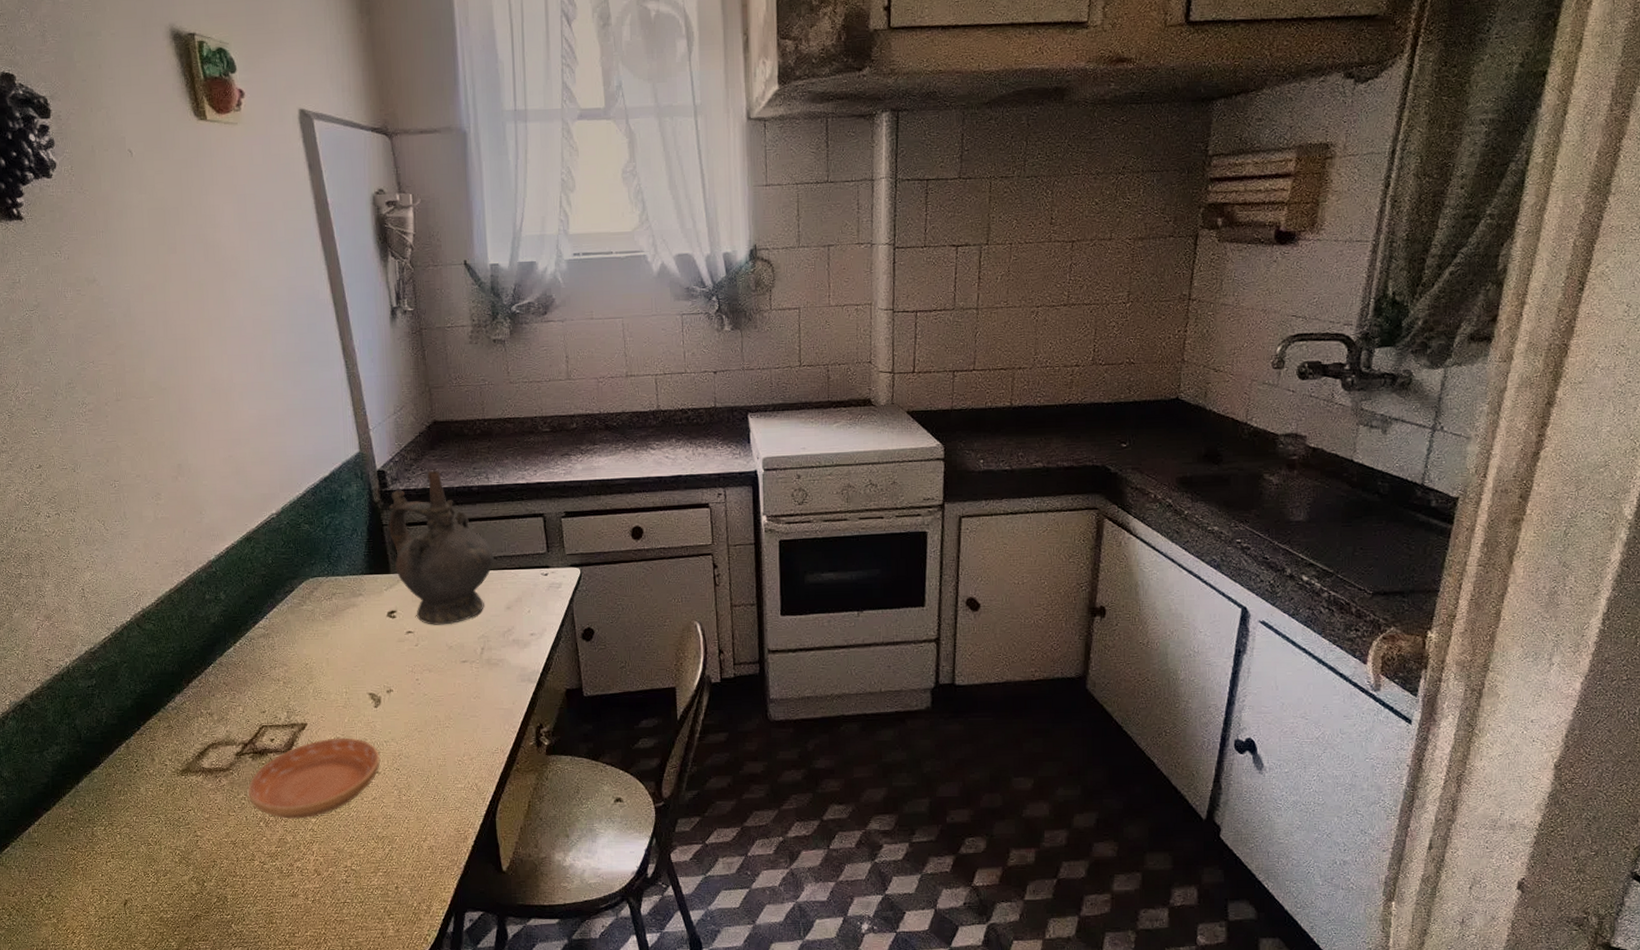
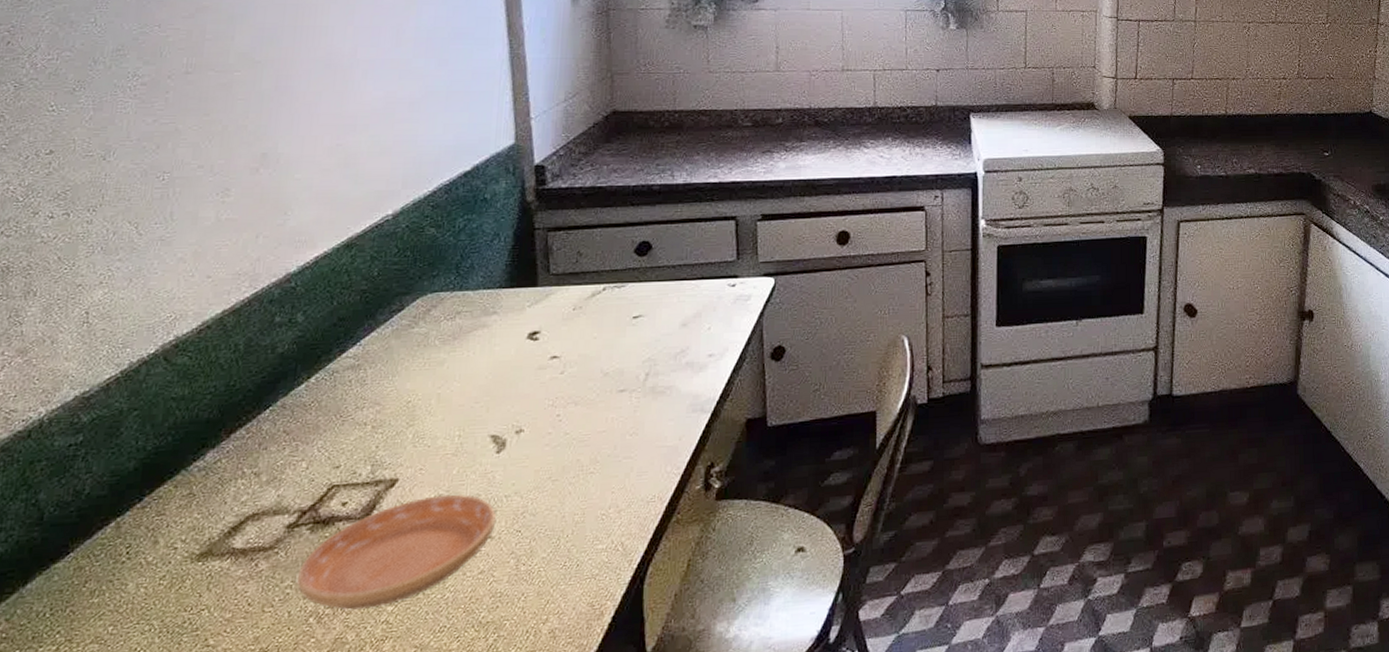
ceremonial vessel: present [388,470,494,625] -> none [542,166,672,348]

